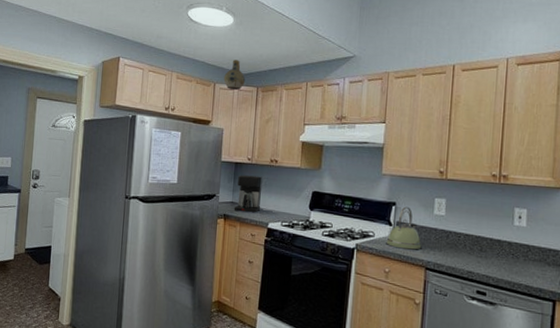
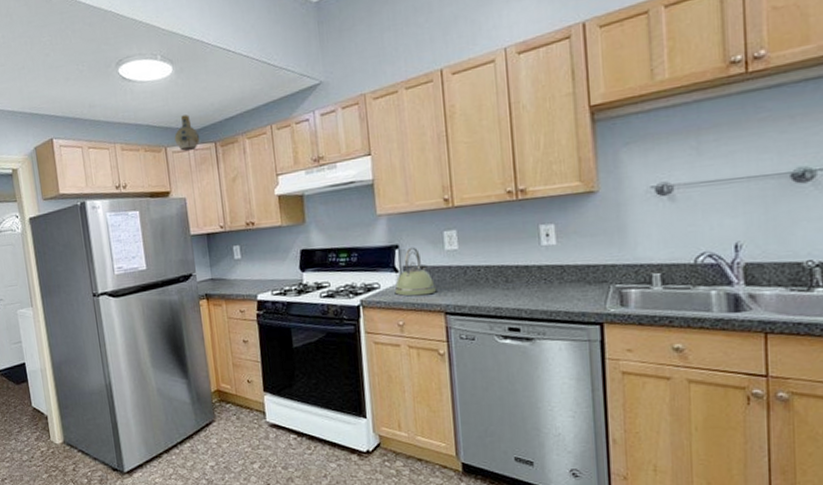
coffee maker: present [233,175,262,213] -> none [213,244,246,289]

